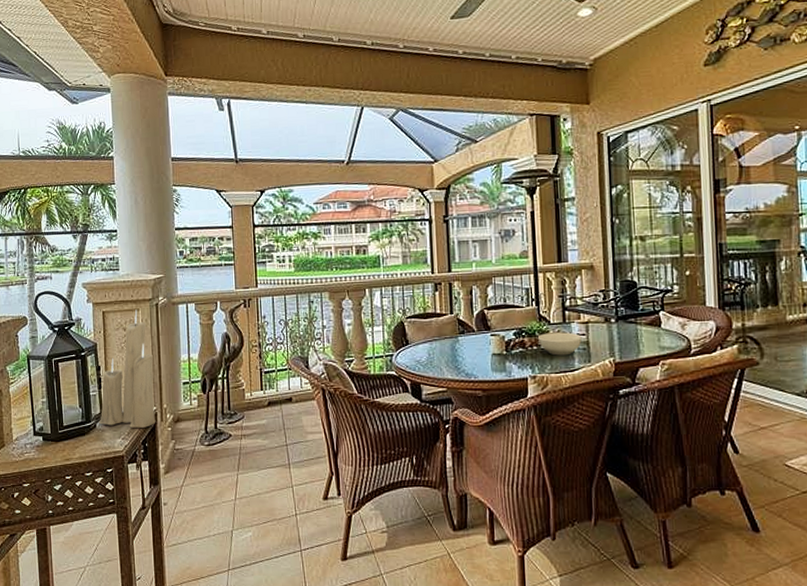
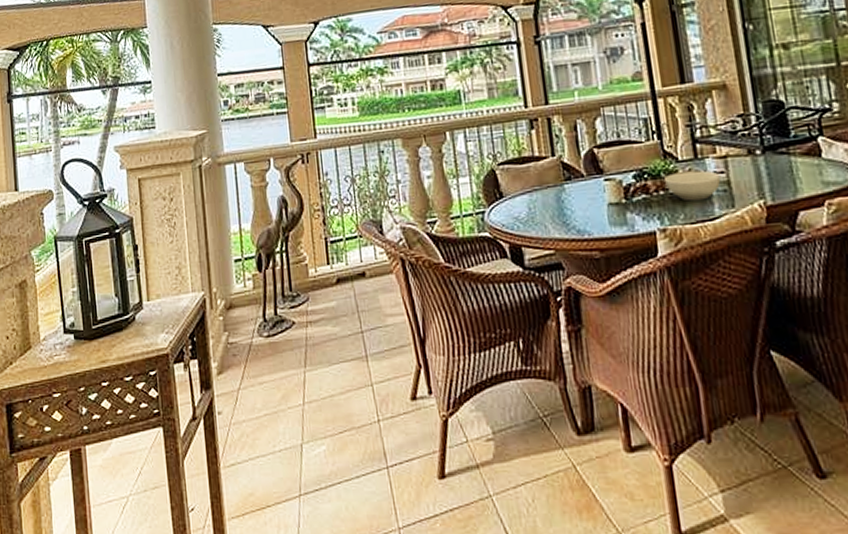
candle: present [98,309,156,428] -> none [137,174,205,319]

